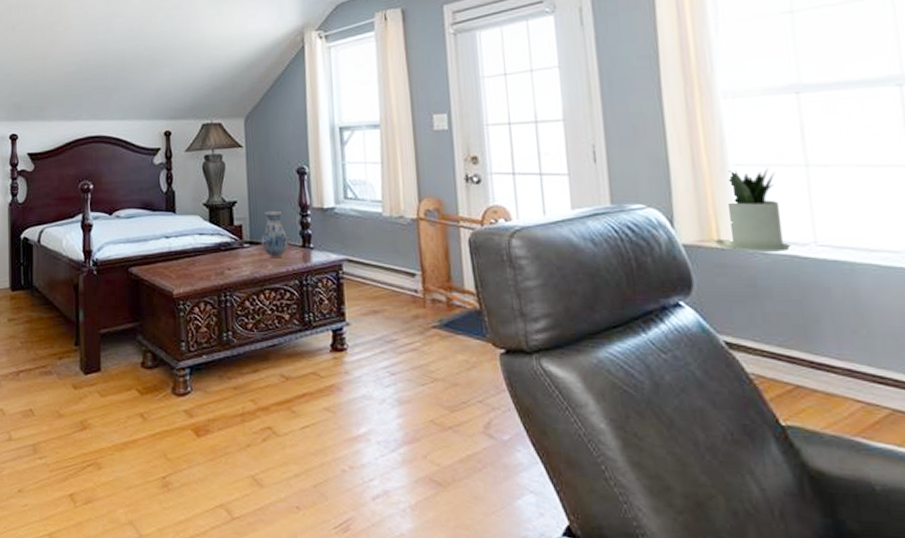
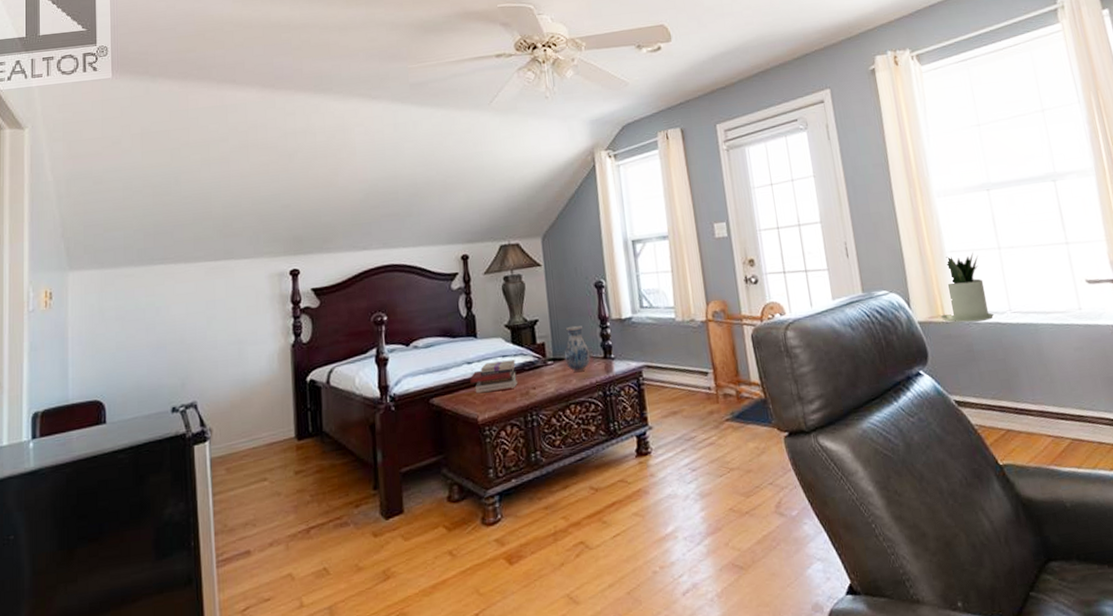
books: none [167,238,214,268] -> present [470,359,519,394]

